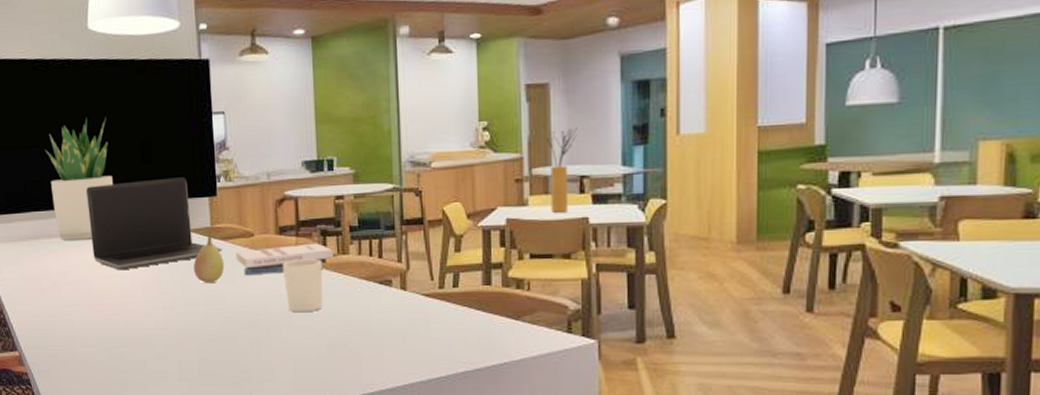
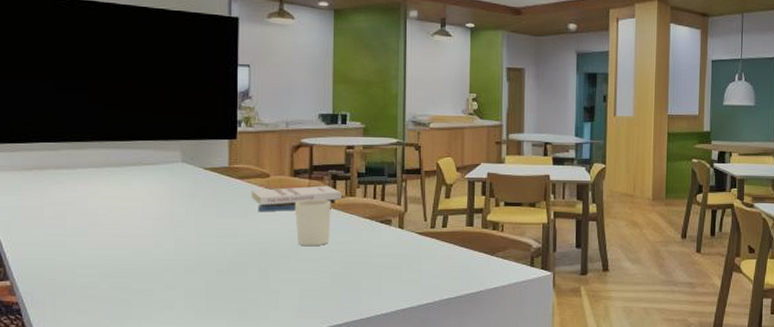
planter: present [44,117,113,241] -> none [60,57,132,173]
laptop computer: present [86,177,222,271] -> none [103,120,238,203]
fruit: present [193,232,225,284] -> none [208,171,239,218]
vase: present [546,127,578,213] -> none [521,104,544,170]

